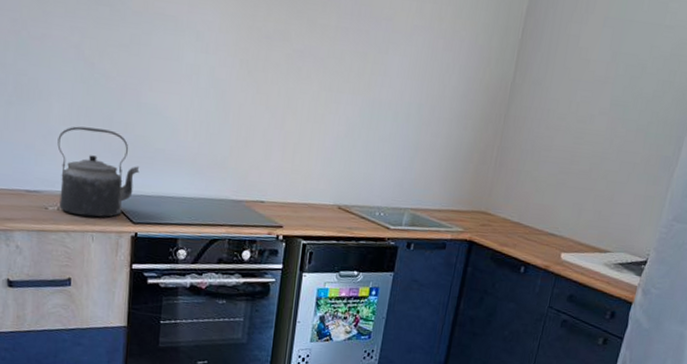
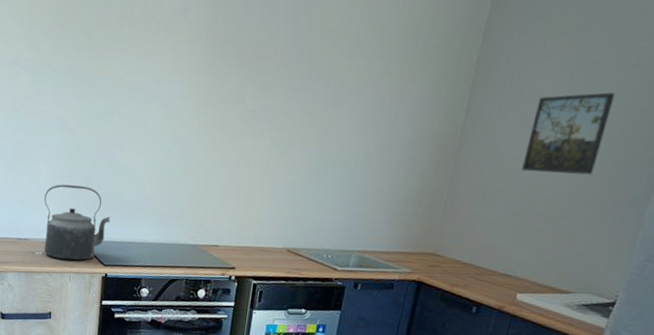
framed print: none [567,52,651,135] -> present [521,92,616,175]

